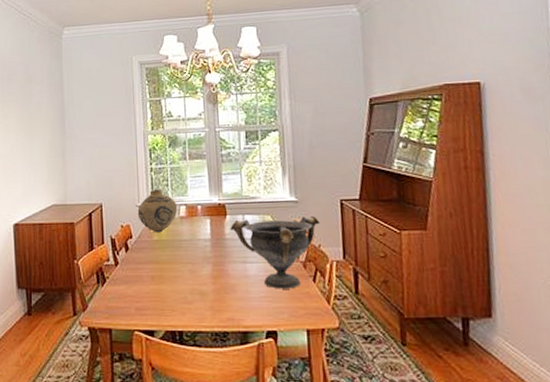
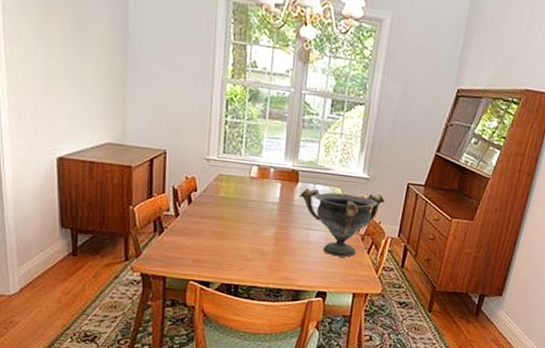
vase: present [137,189,178,233] -> none [205,144,250,190]

